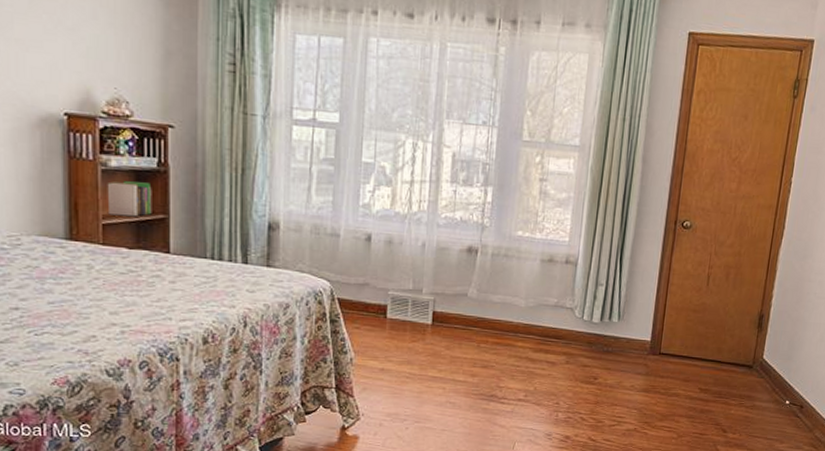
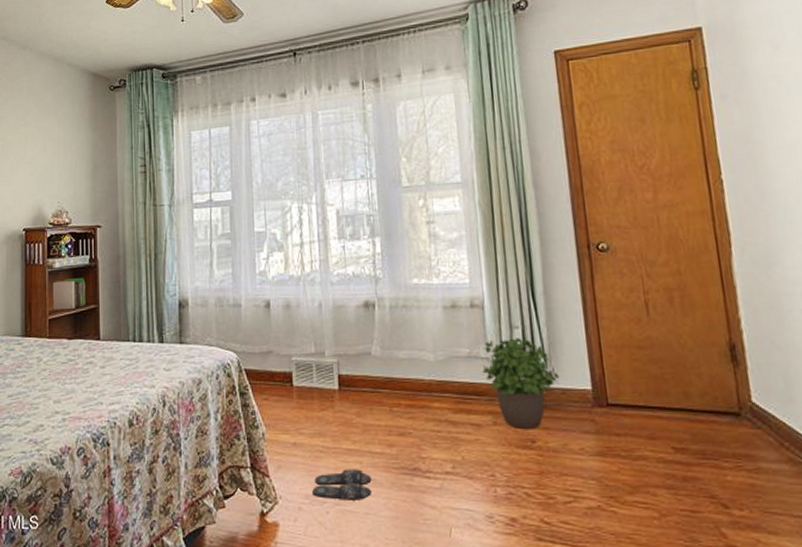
slippers: none [394,393,452,419] -> present [312,469,372,500]
potted plant: none [565,293,628,368] -> present [482,336,560,429]

